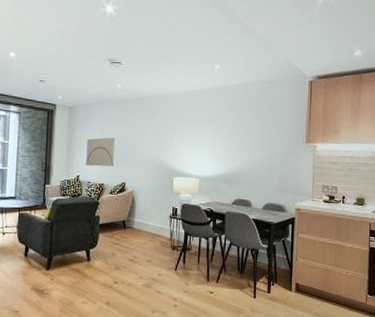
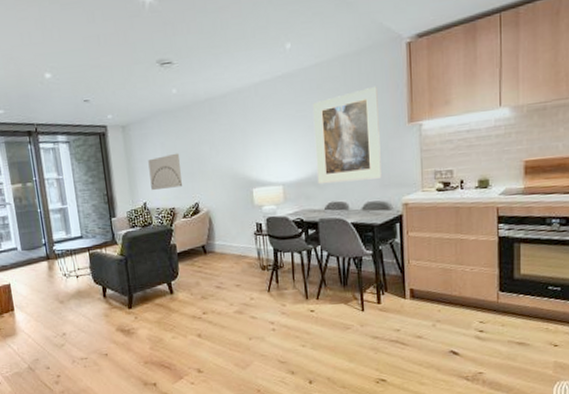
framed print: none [228,110,284,185] -> present [312,86,382,185]

